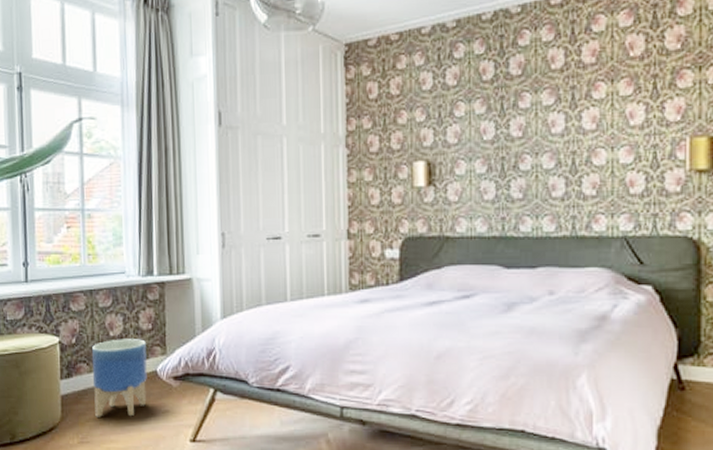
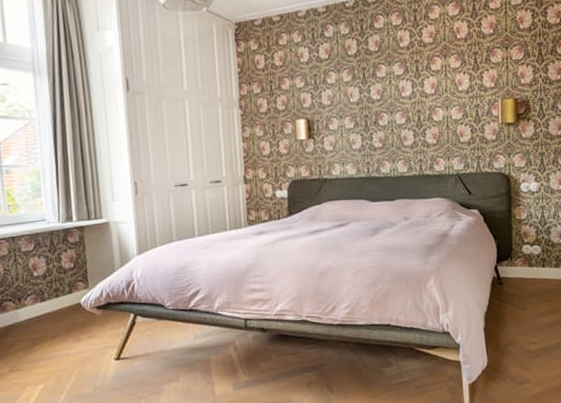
planter: present [91,339,147,417] -> none [17,277,73,348]

